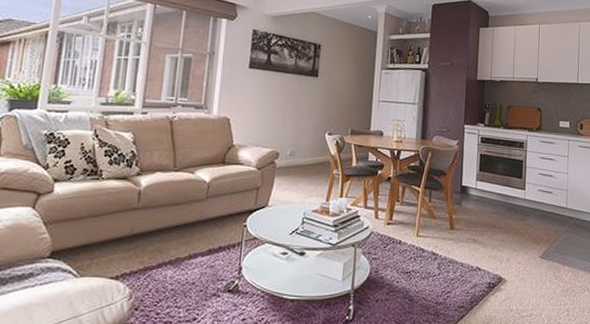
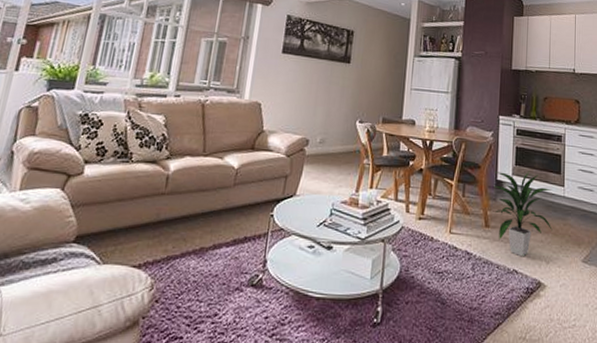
indoor plant: none [459,176,514,256] -> present [494,170,552,257]

